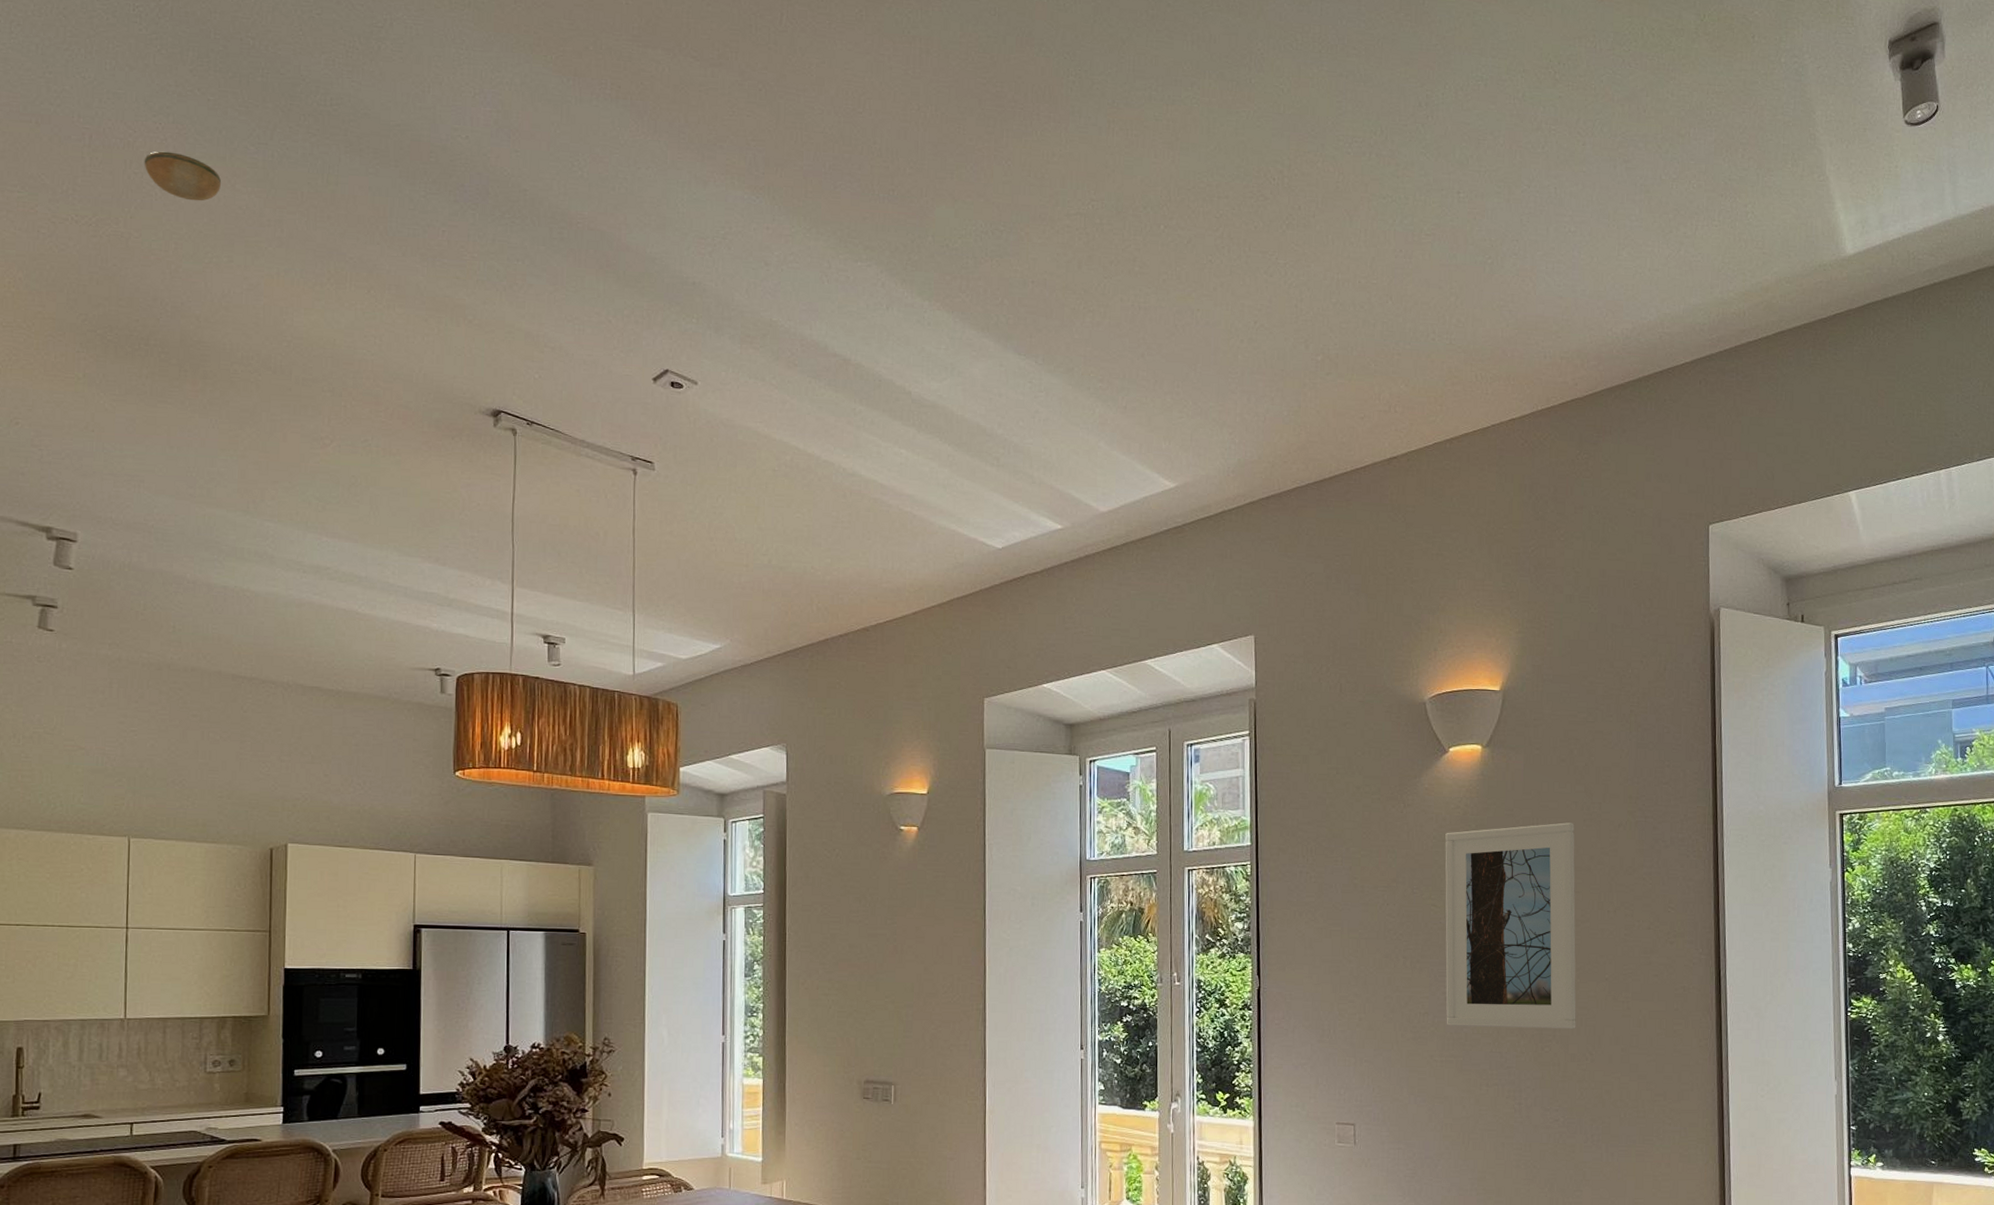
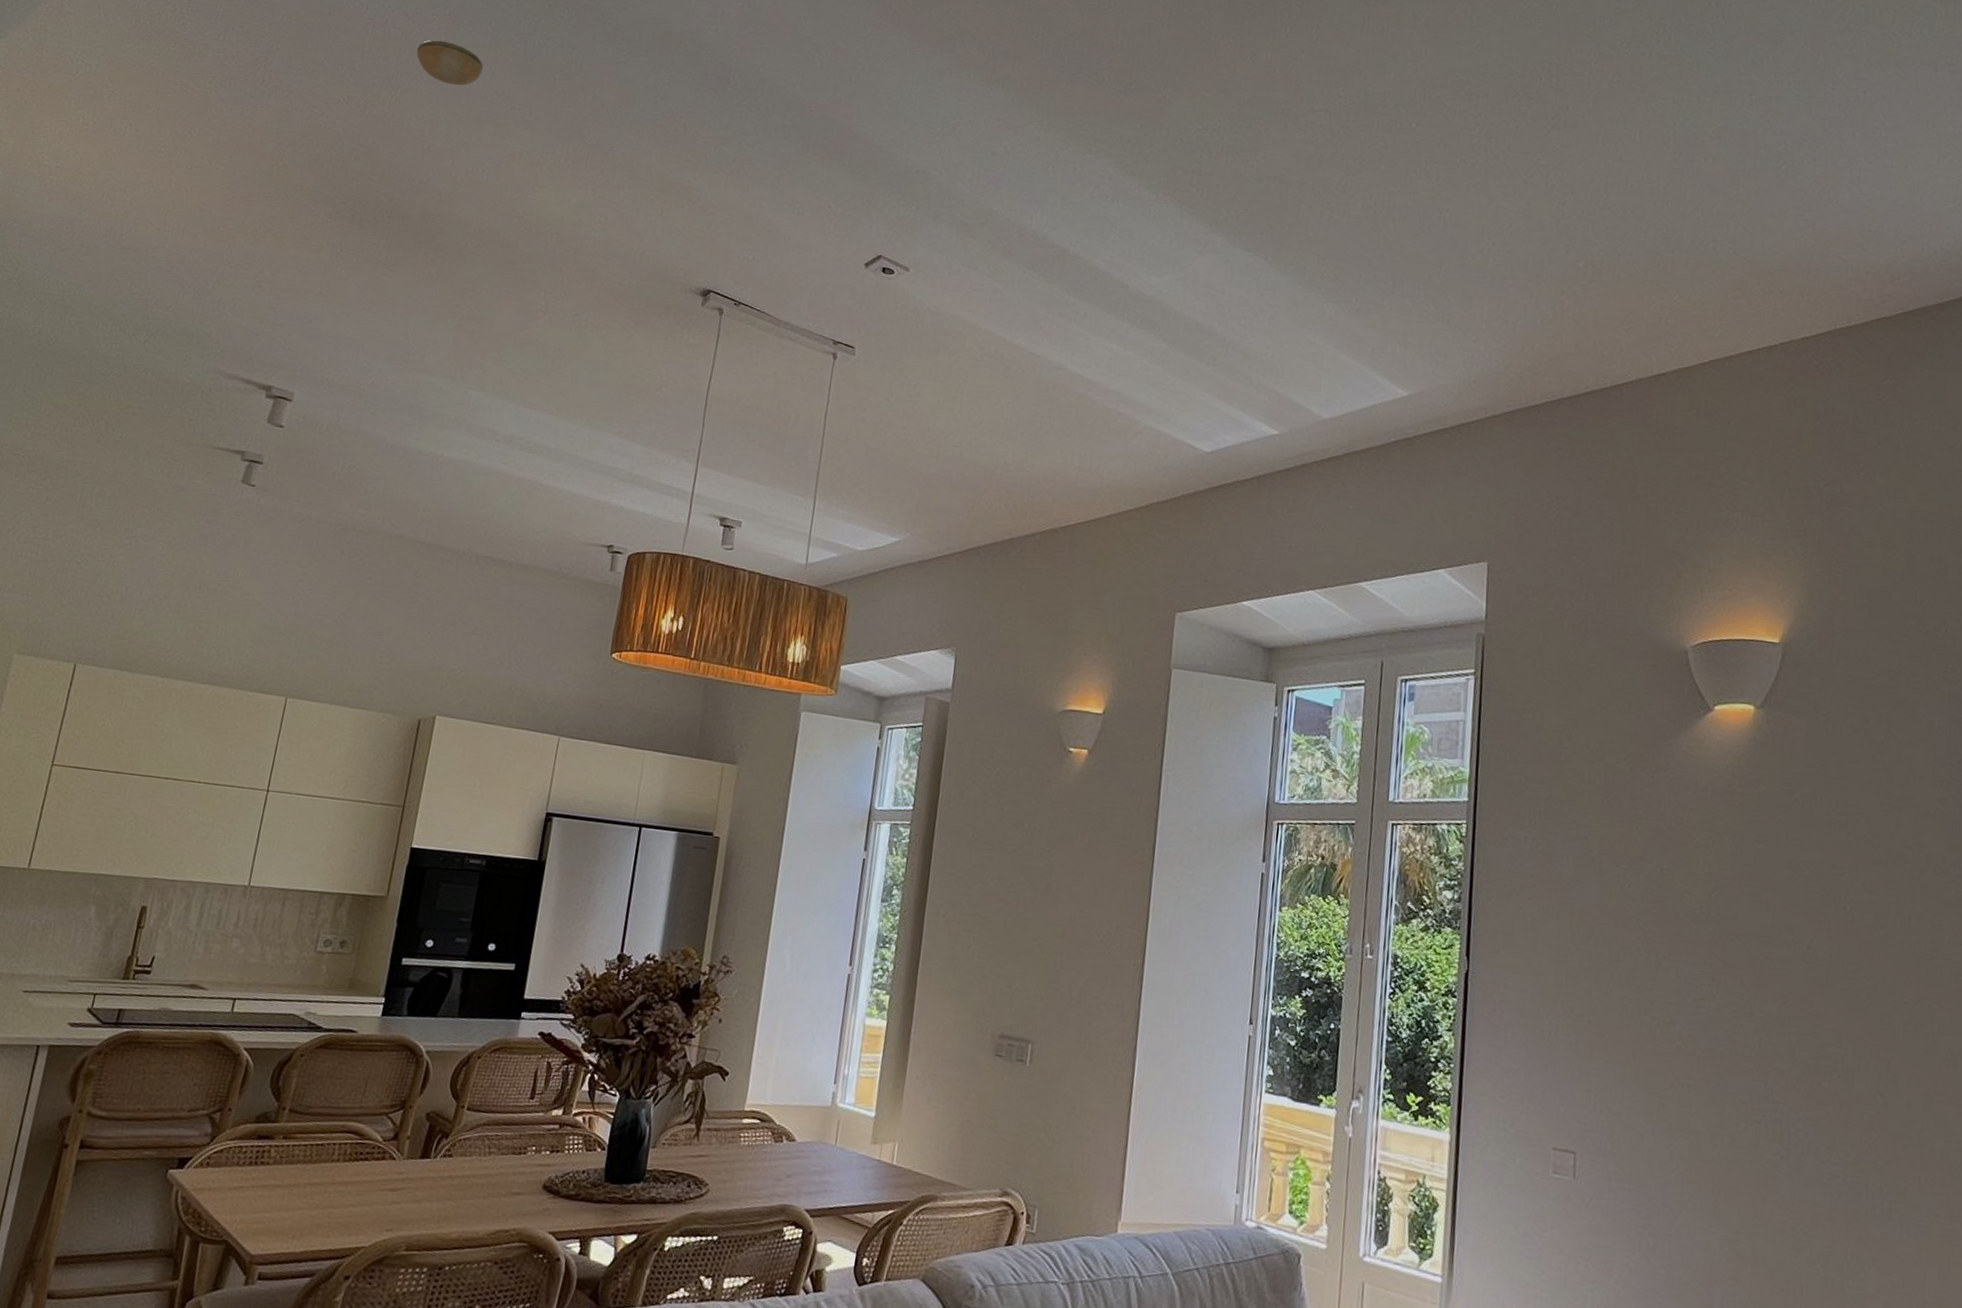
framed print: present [1445,822,1576,1030] -> none [1696,805,1869,1063]

